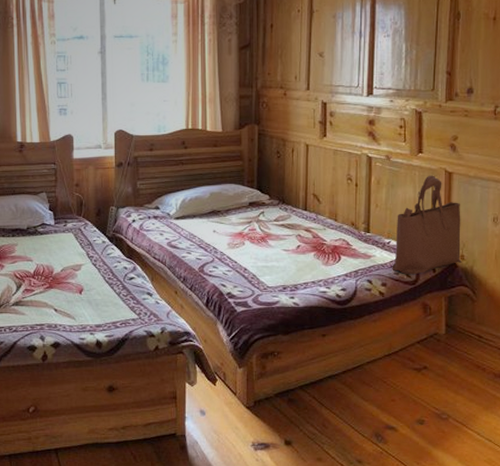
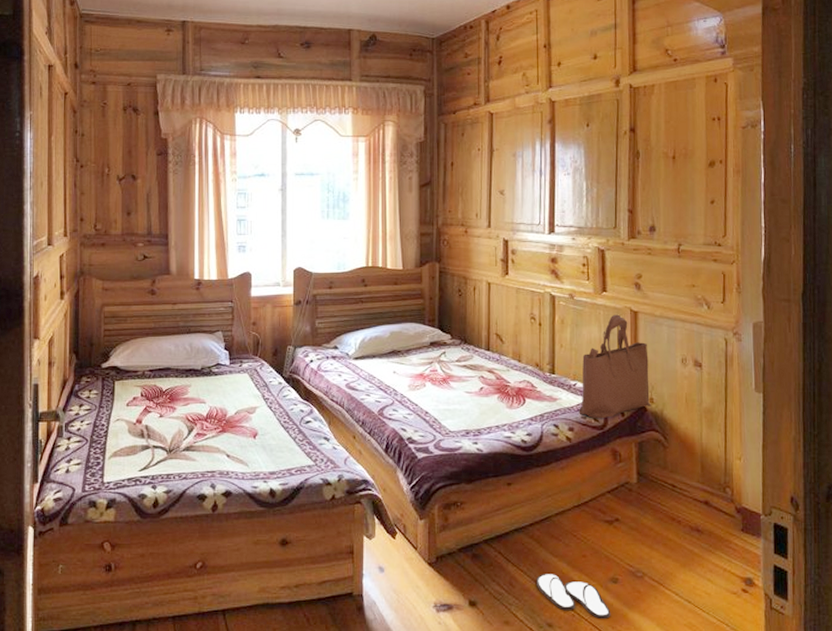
slippers: none [348,416,417,456] -> present [537,574,611,619]

